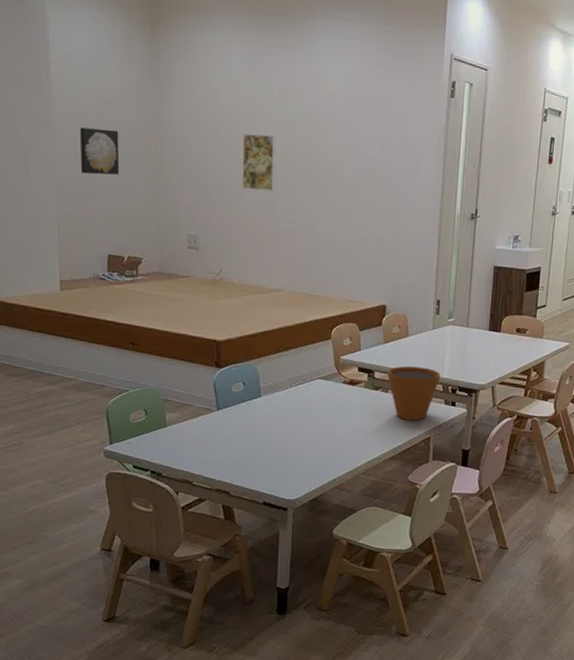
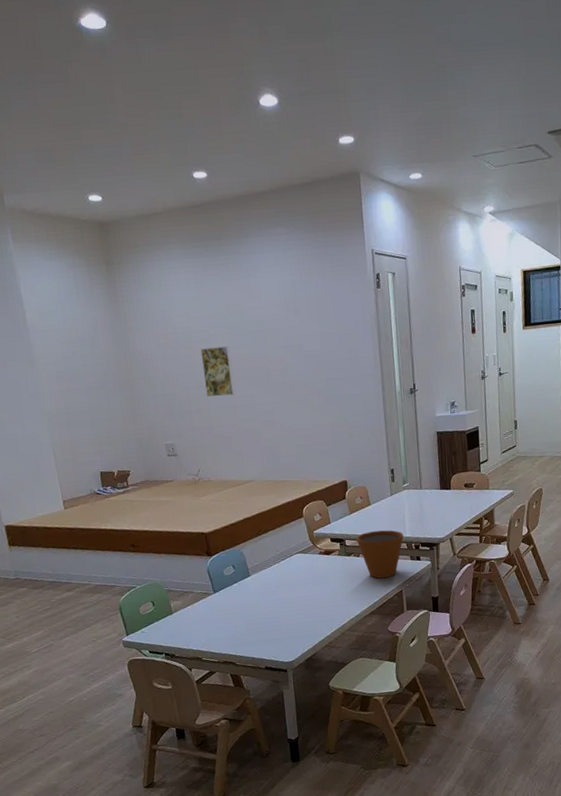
wall art: present [79,127,120,175] -> none [59,362,99,405]

